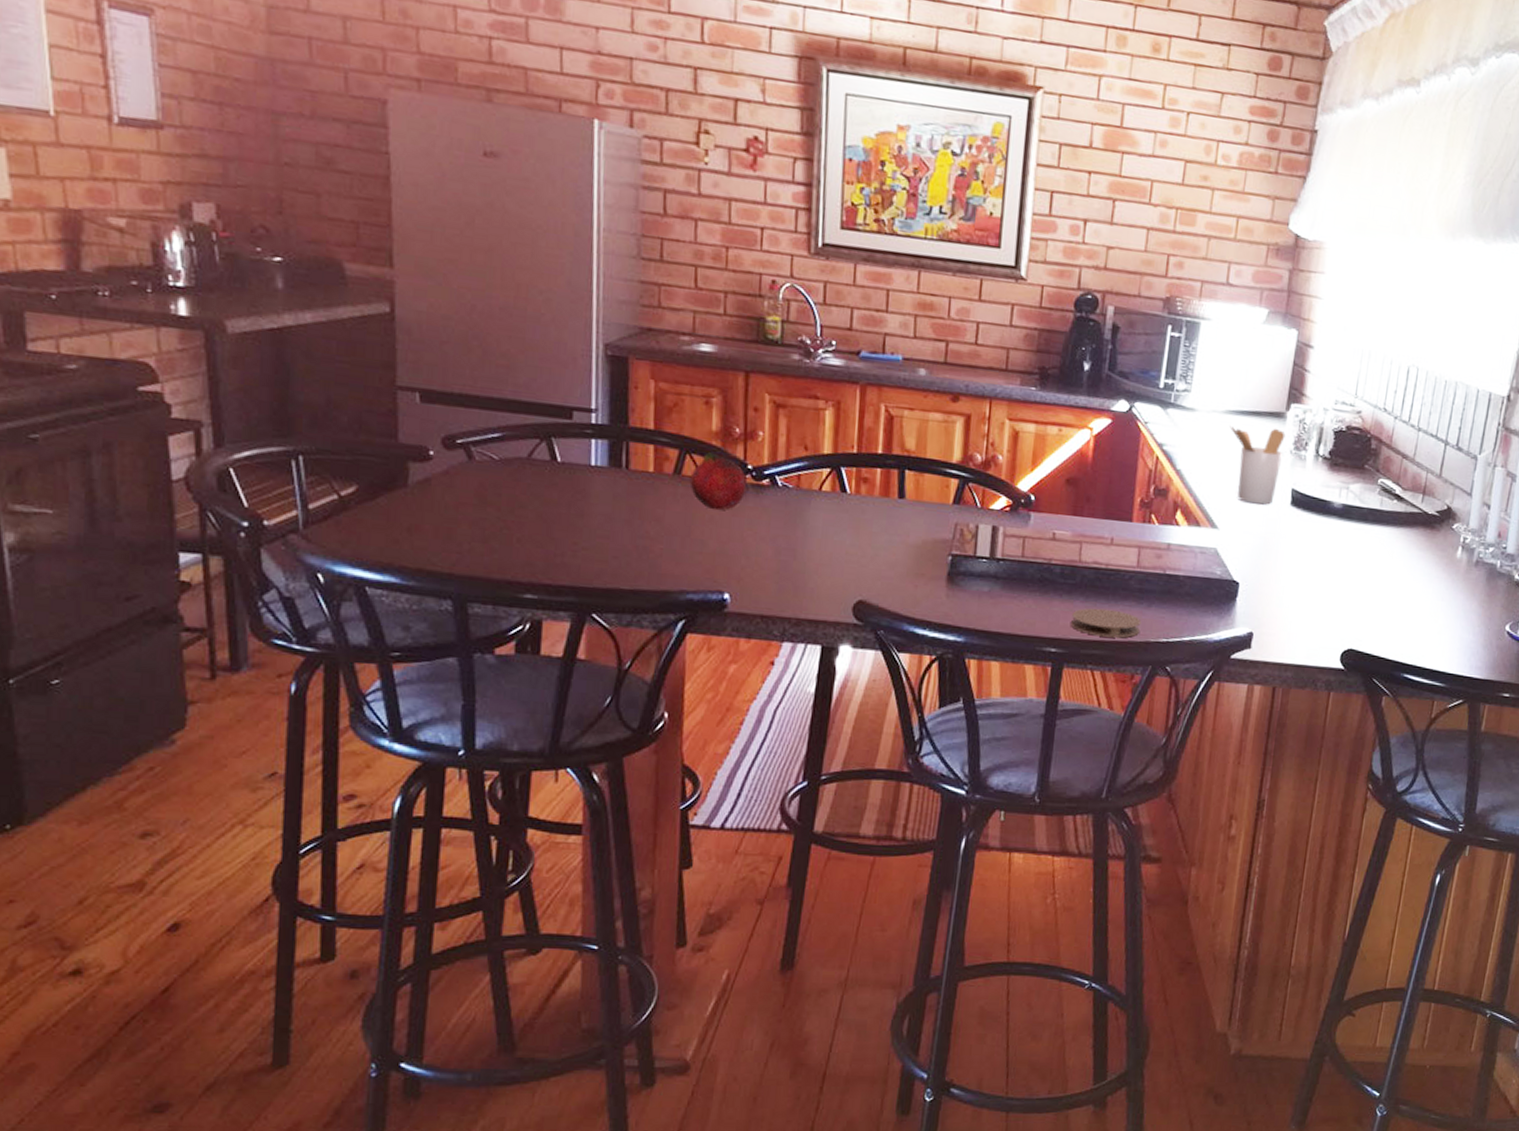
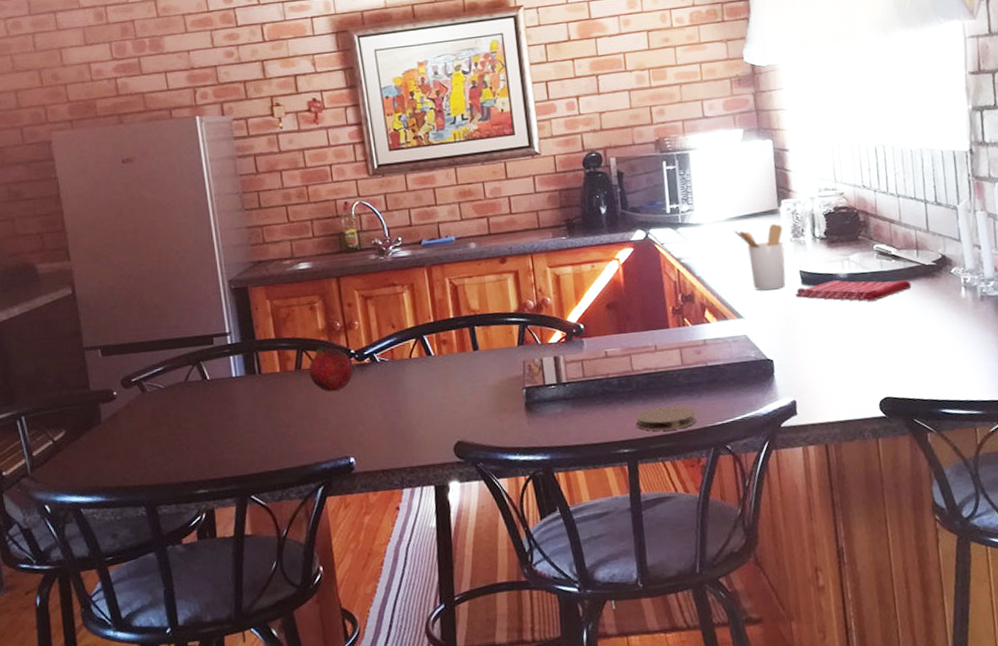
dish towel: none [1280,507,1408,542] -> present [795,279,912,302]

